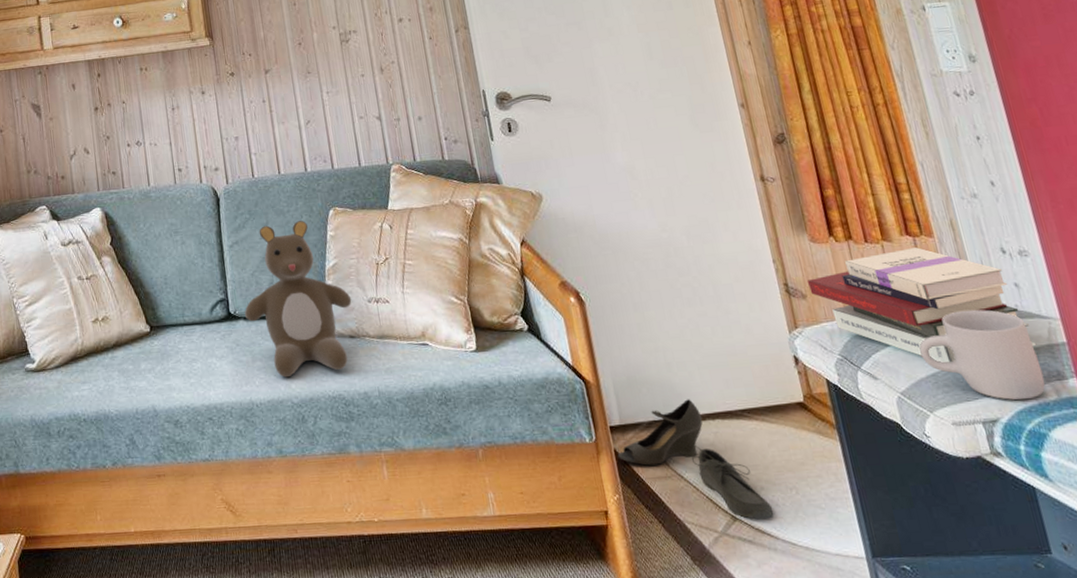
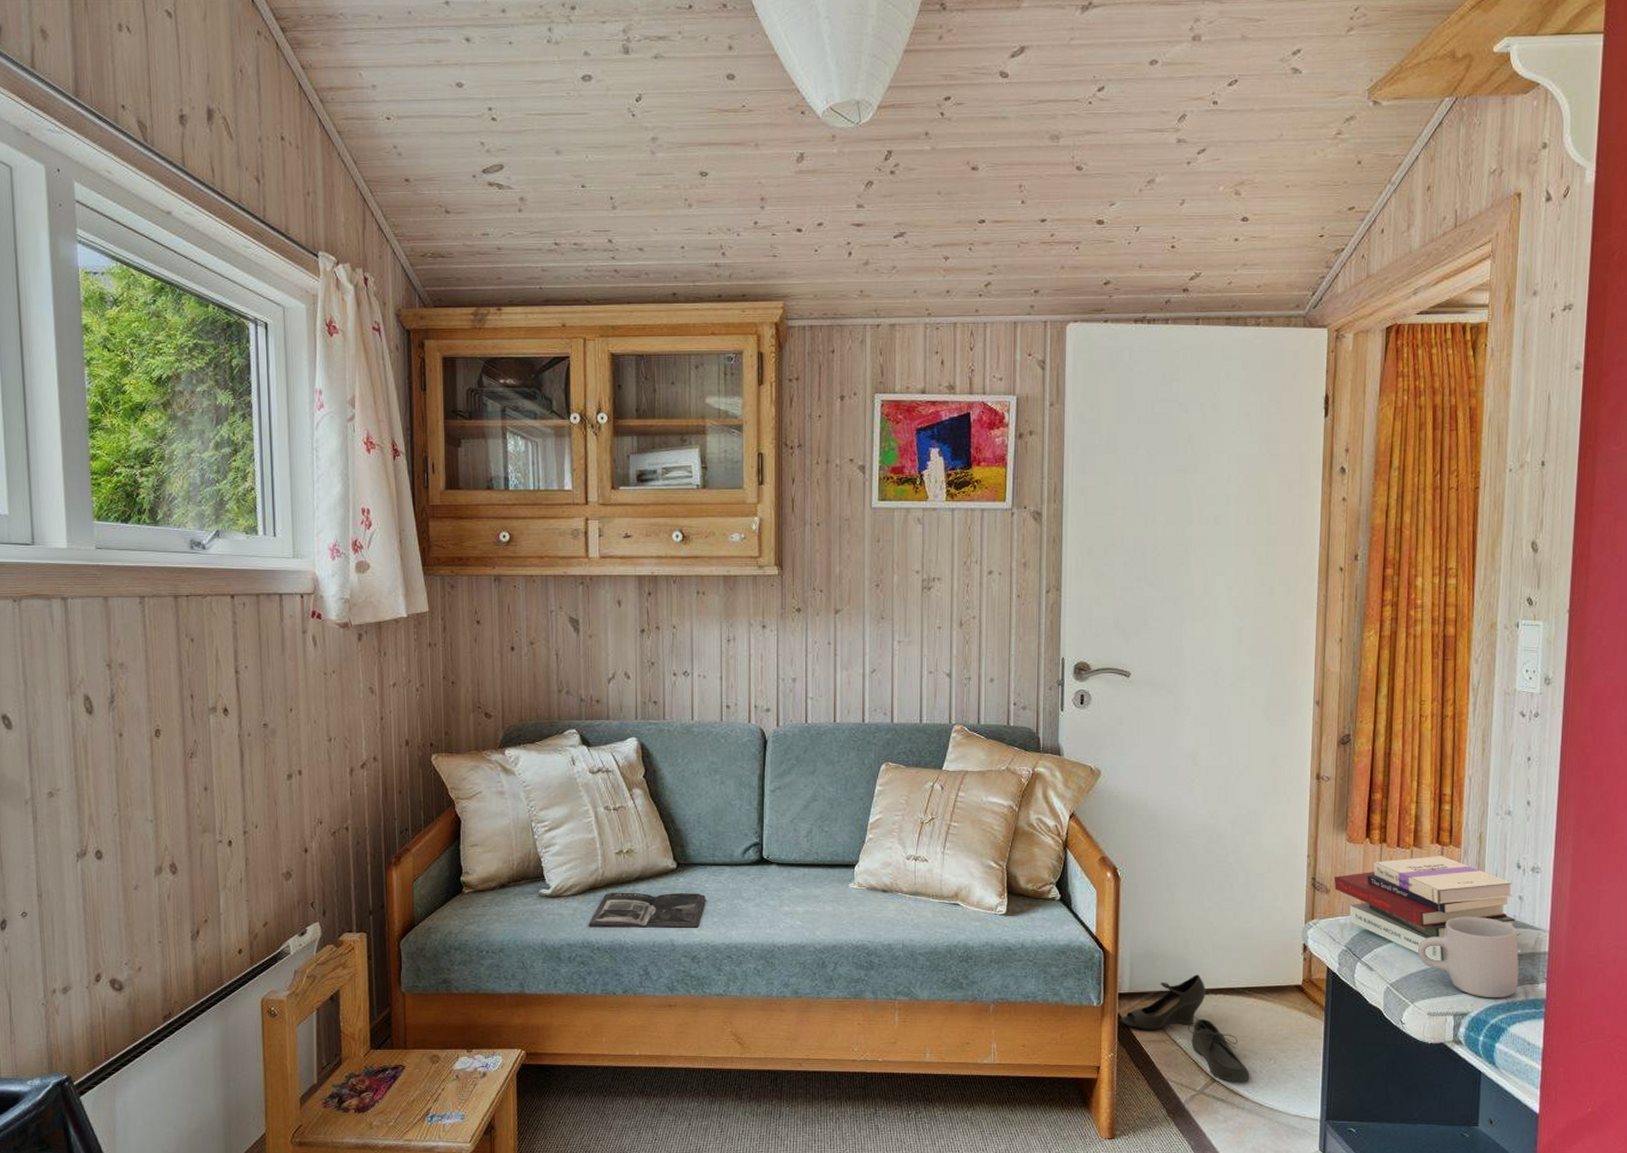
magazine: none [73,355,181,399] -> present [588,892,706,928]
teddy bear: present [244,221,352,378] -> none [777,772,890,924]

